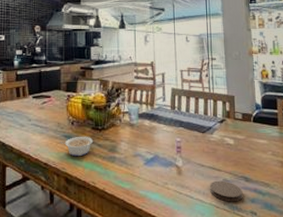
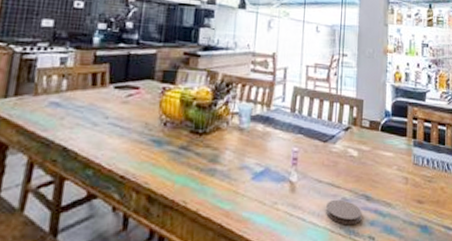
legume: present [59,136,93,157] -> none [144,141,190,168]

